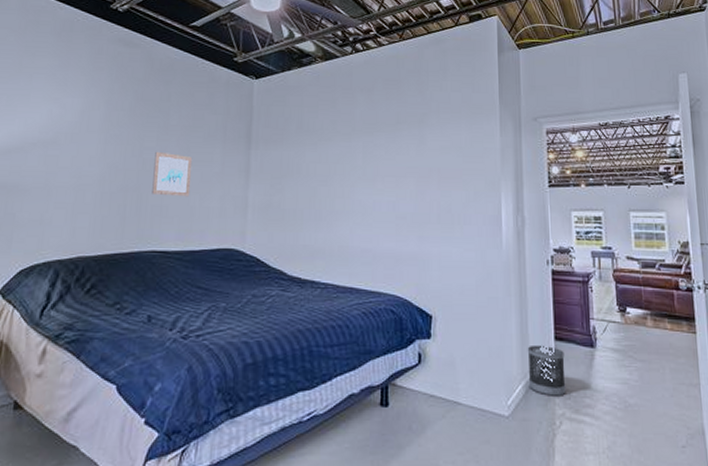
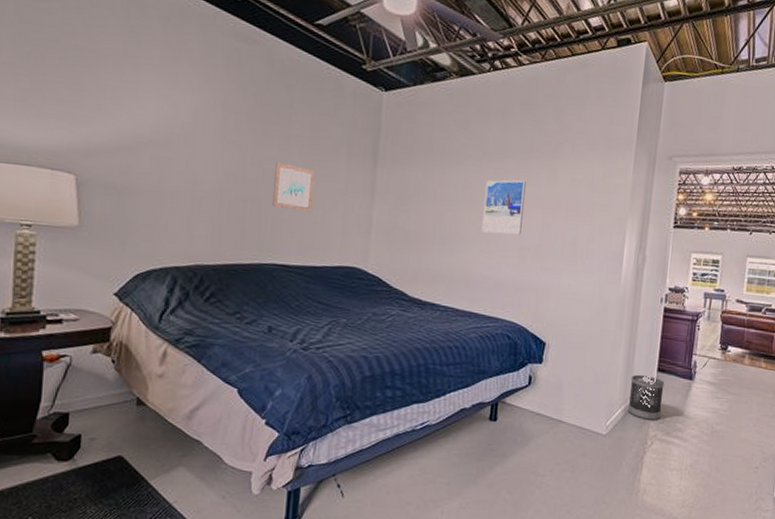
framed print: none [356,152,396,205] -> present [481,180,526,235]

